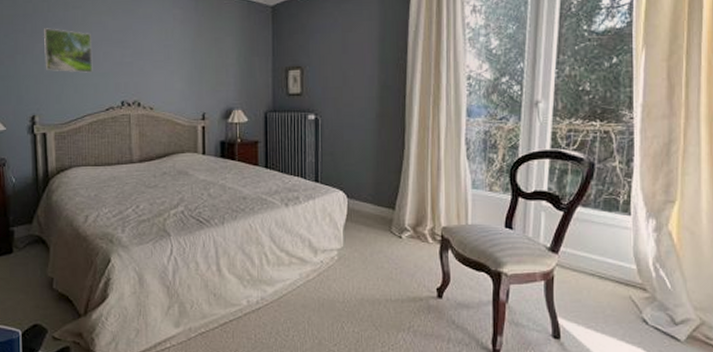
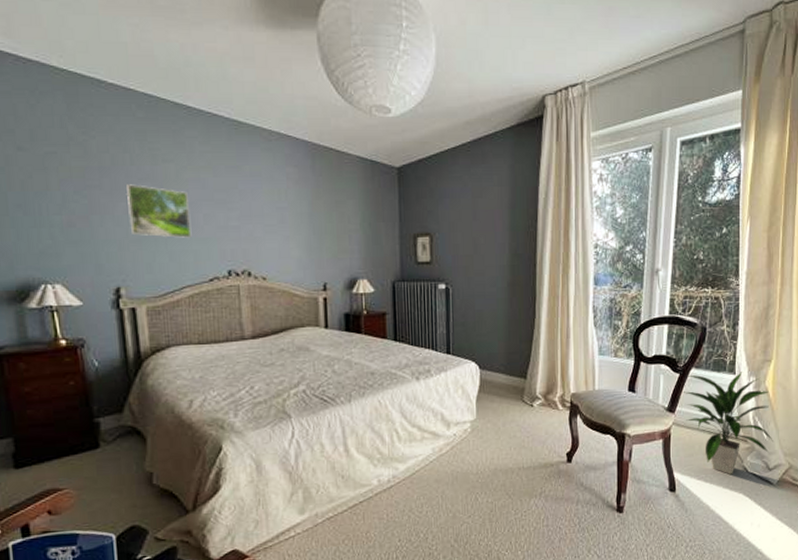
indoor plant: none [567,213,680,327] -> present [682,372,773,475]

